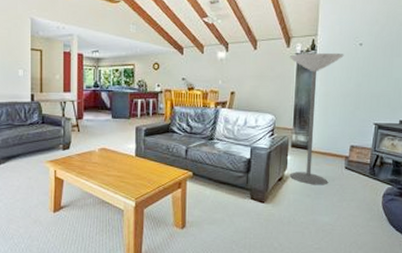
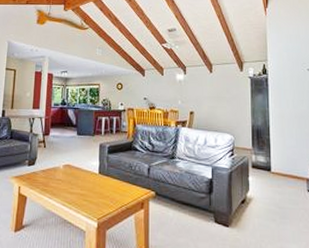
floor lamp: present [289,52,344,185] -> none [243,76,294,209]

